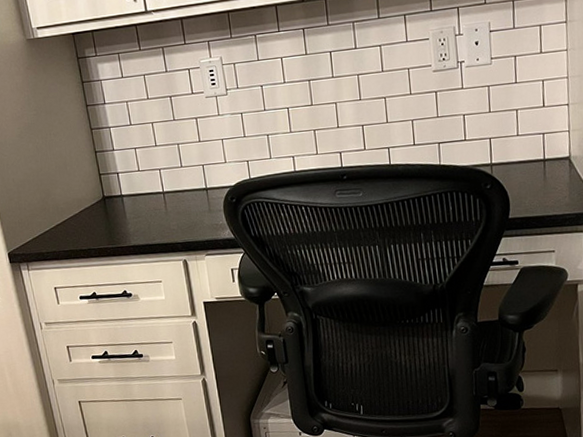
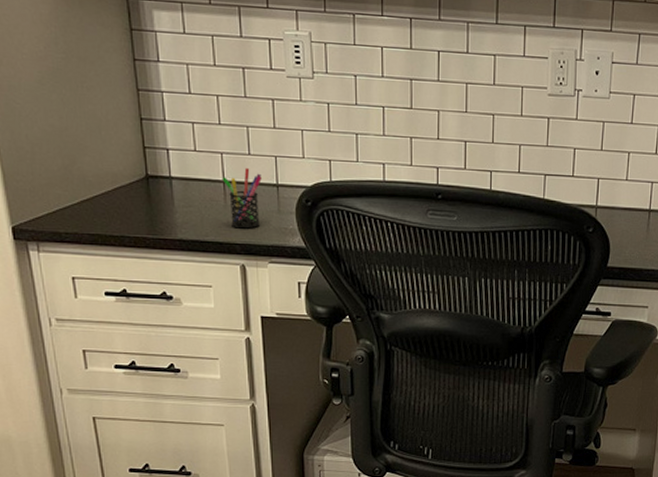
pen holder: none [161,178,195,230] -> present [222,168,262,229]

